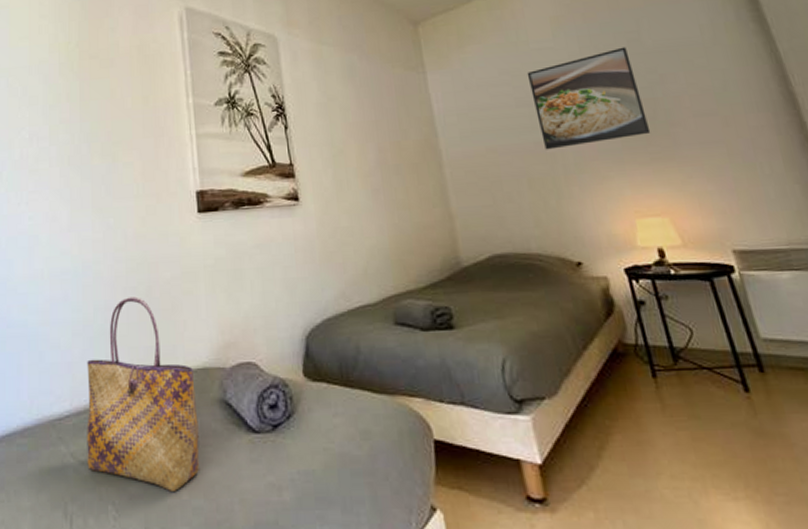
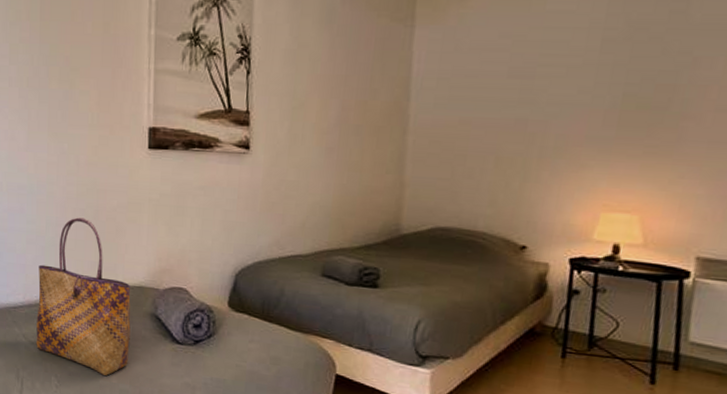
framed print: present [527,47,651,150] -> none [526,19,666,129]

